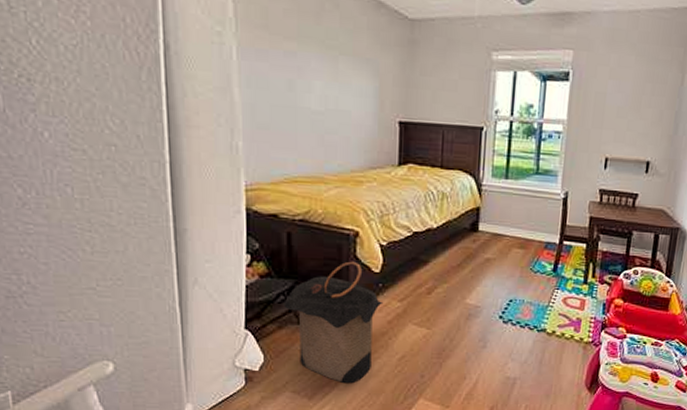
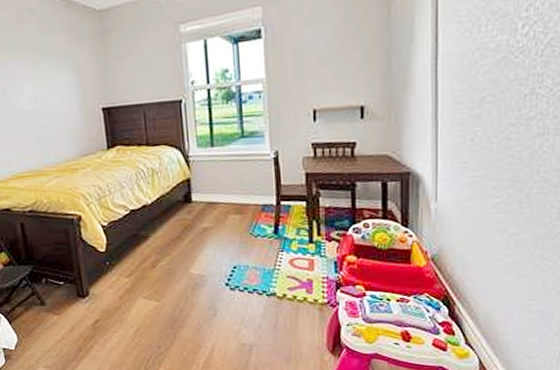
laundry hamper: present [283,261,384,384] -> none [26,243,113,358]

